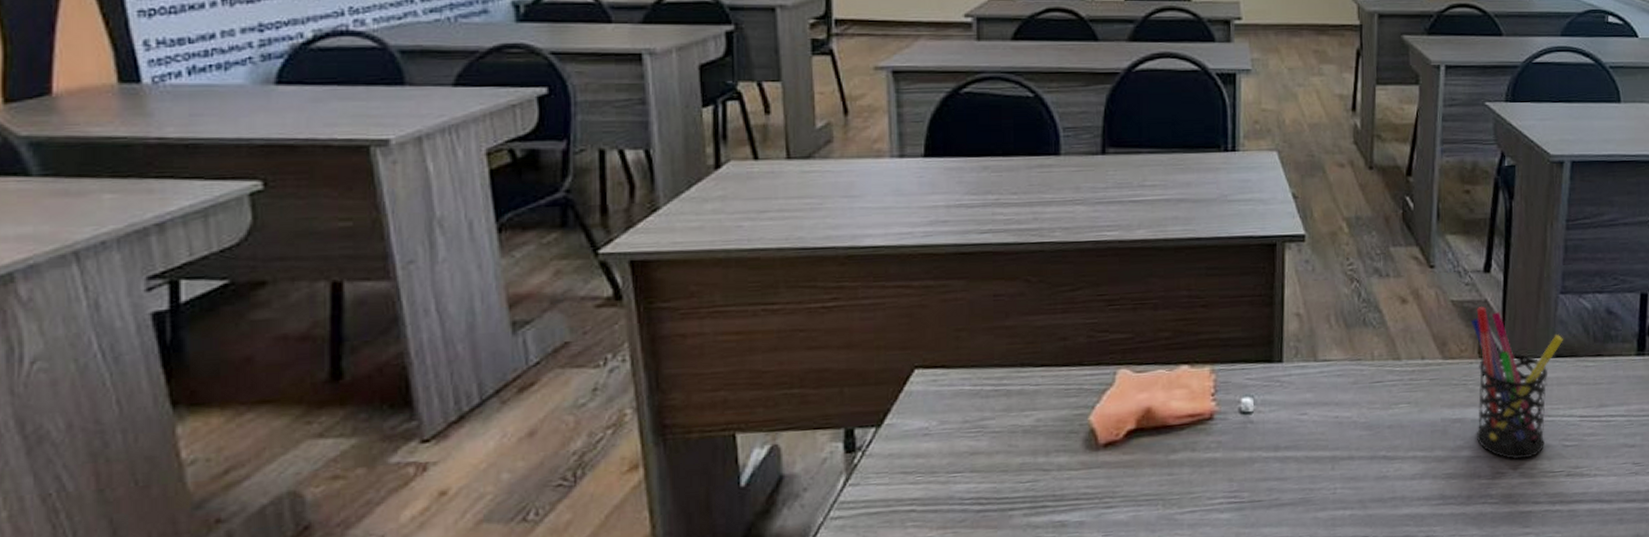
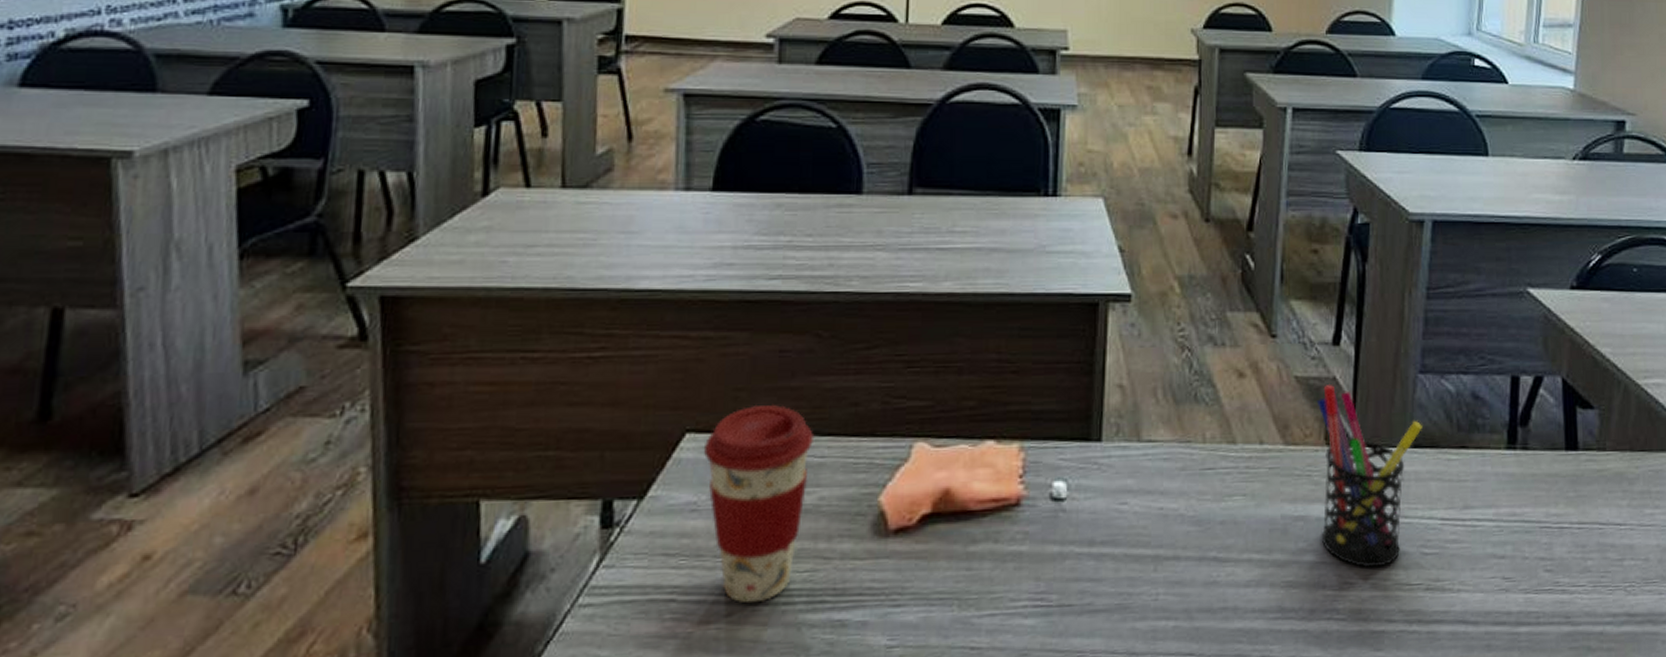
coffee cup: none [931,341,1030,511] -> present [703,404,815,604]

